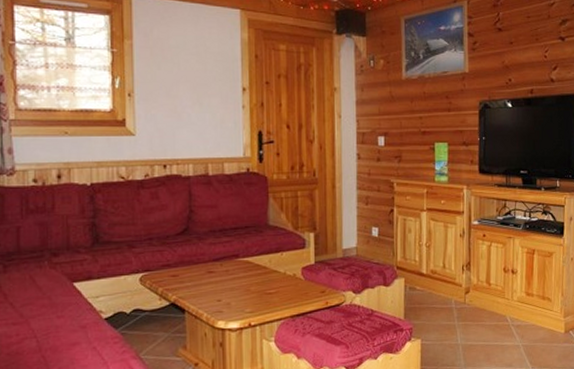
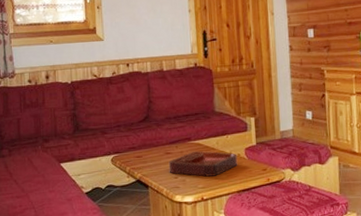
decorative tray: none [210,270,293,300] -> present [168,151,238,177]

